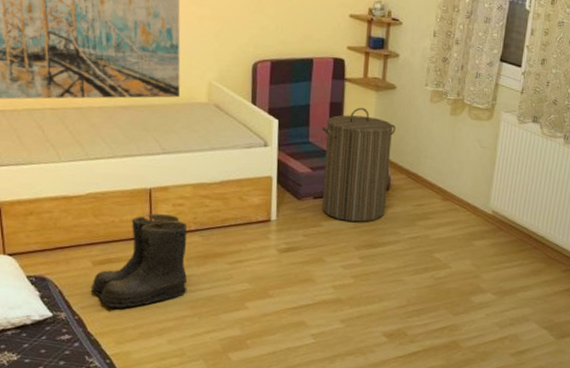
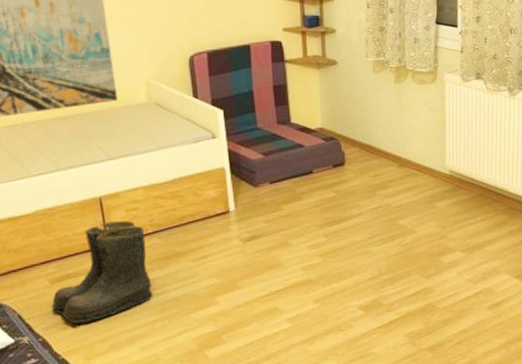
laundry hamper: present [321,107,396,222] -> none [268,86,344,202]

